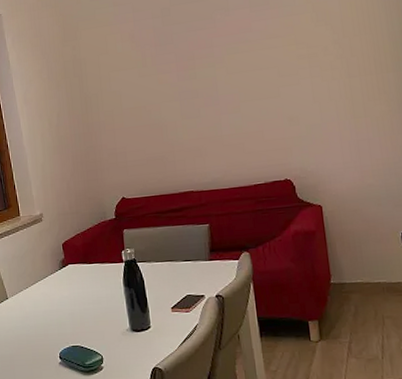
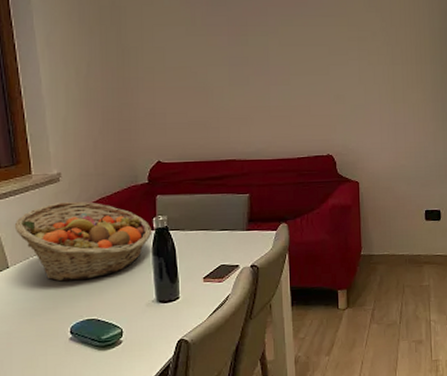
fruit basket: none [9,238,122,311] -> present [14,201,152,282]

